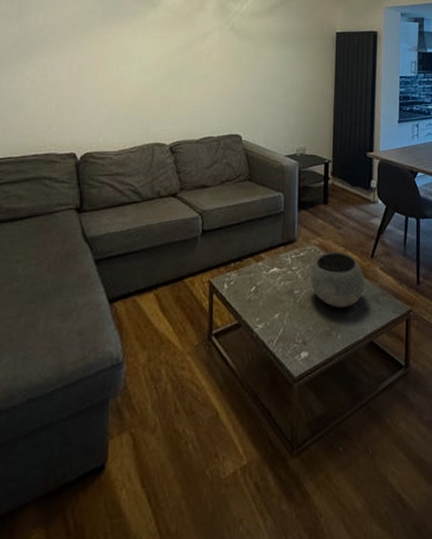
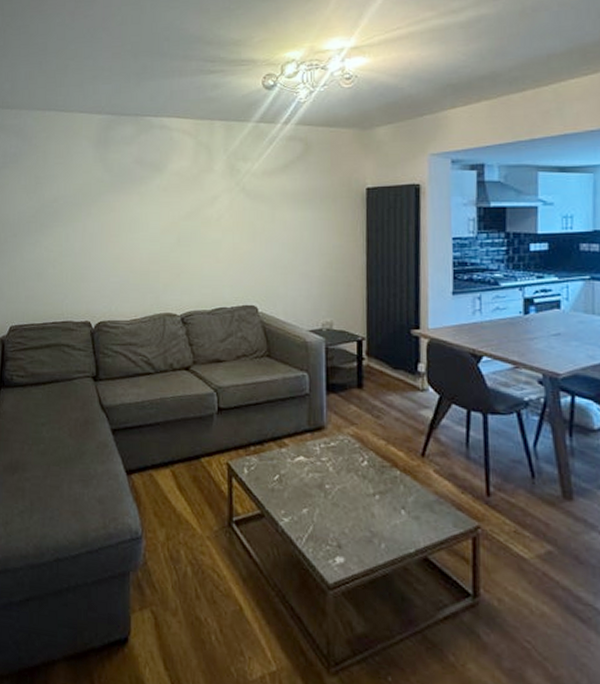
bowl: present [311,252,366,308] -> none [344,444,415,513]

